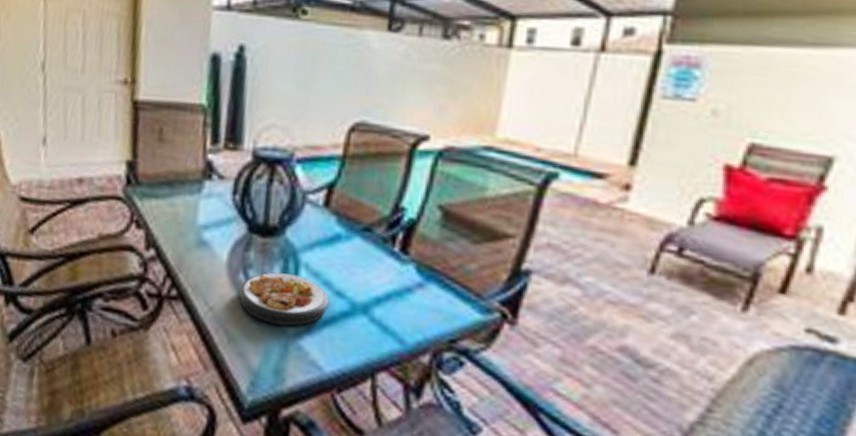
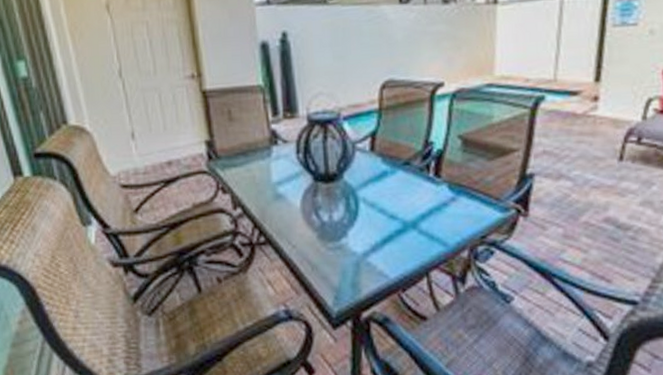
plate: present [238,272,329,327] -> none [314,208,386,249]

